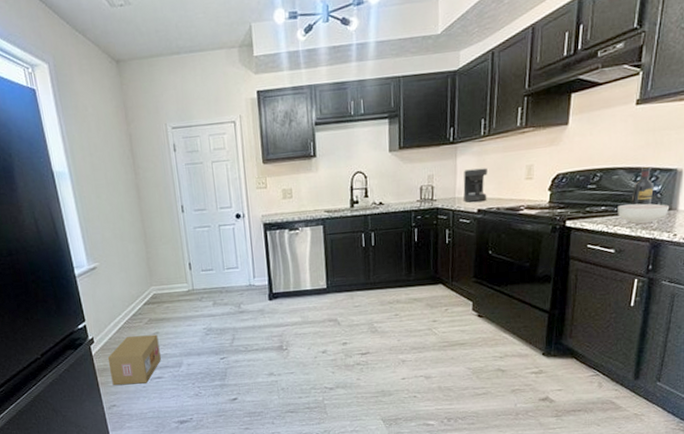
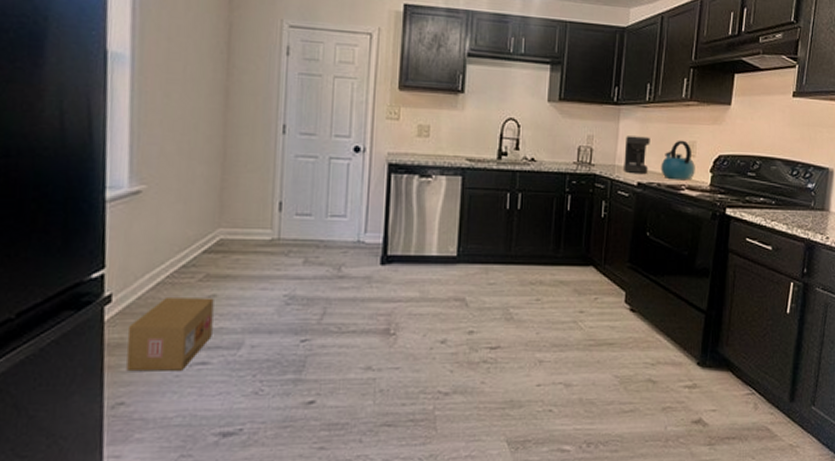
kettle: none [499,165,533,203] -> present [661,140,695,181]
bowl: present [618,203,670,225] -> none [775,199,823,222]
wine bottle: present [631,167,654,206] -> none [788,162,808,202]

